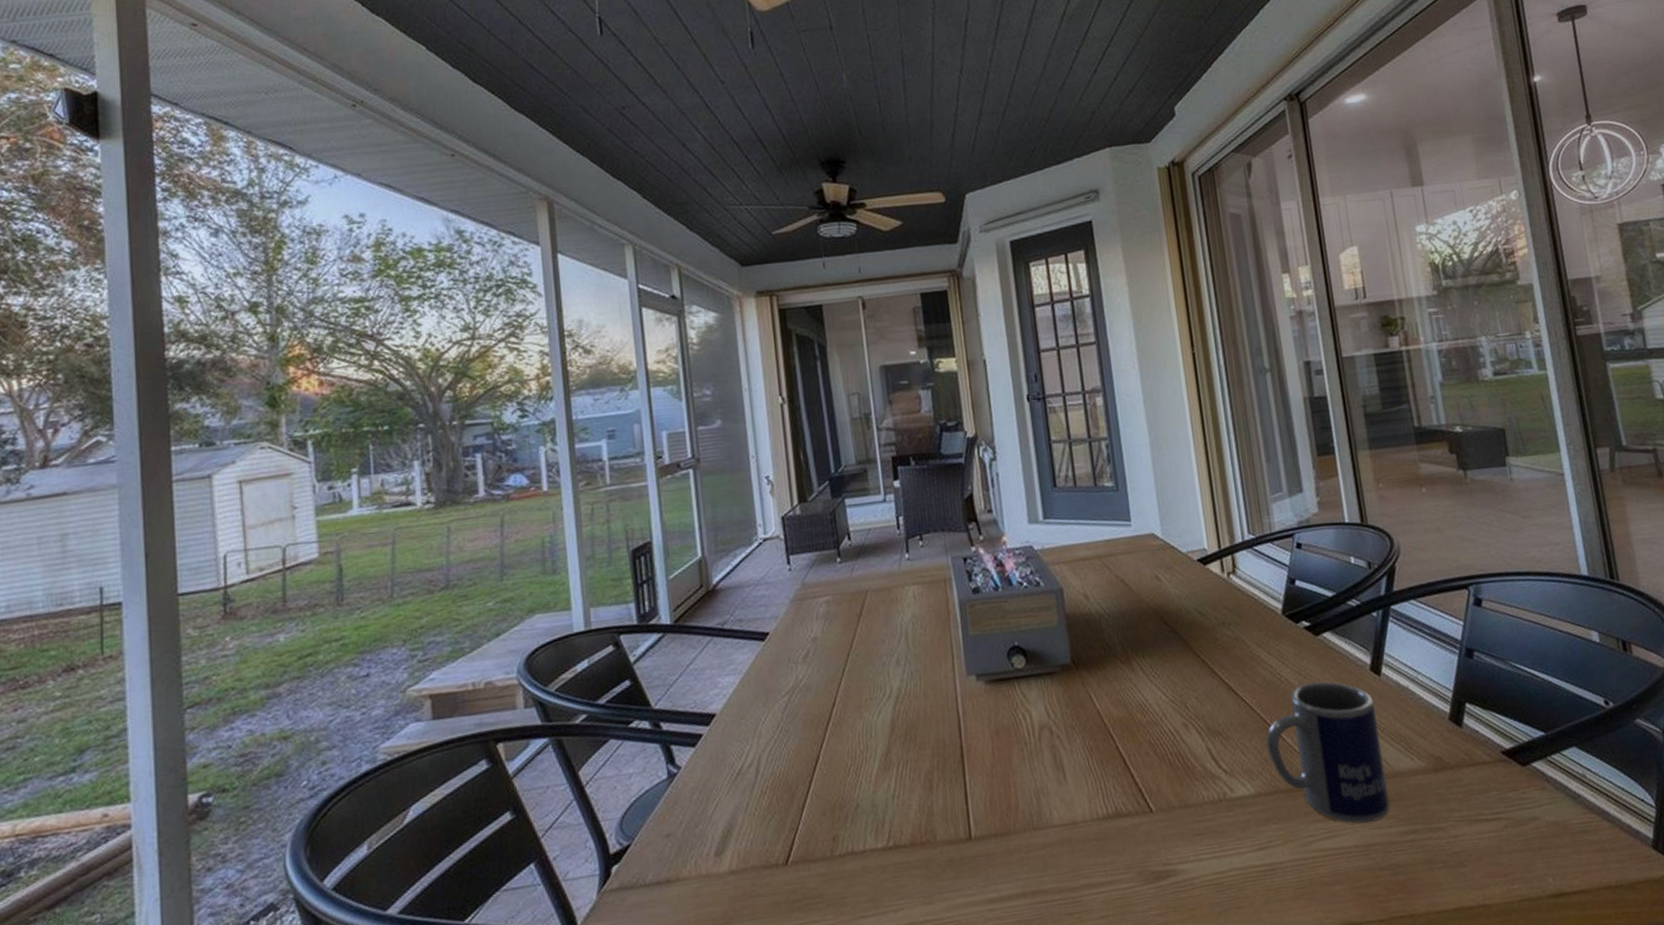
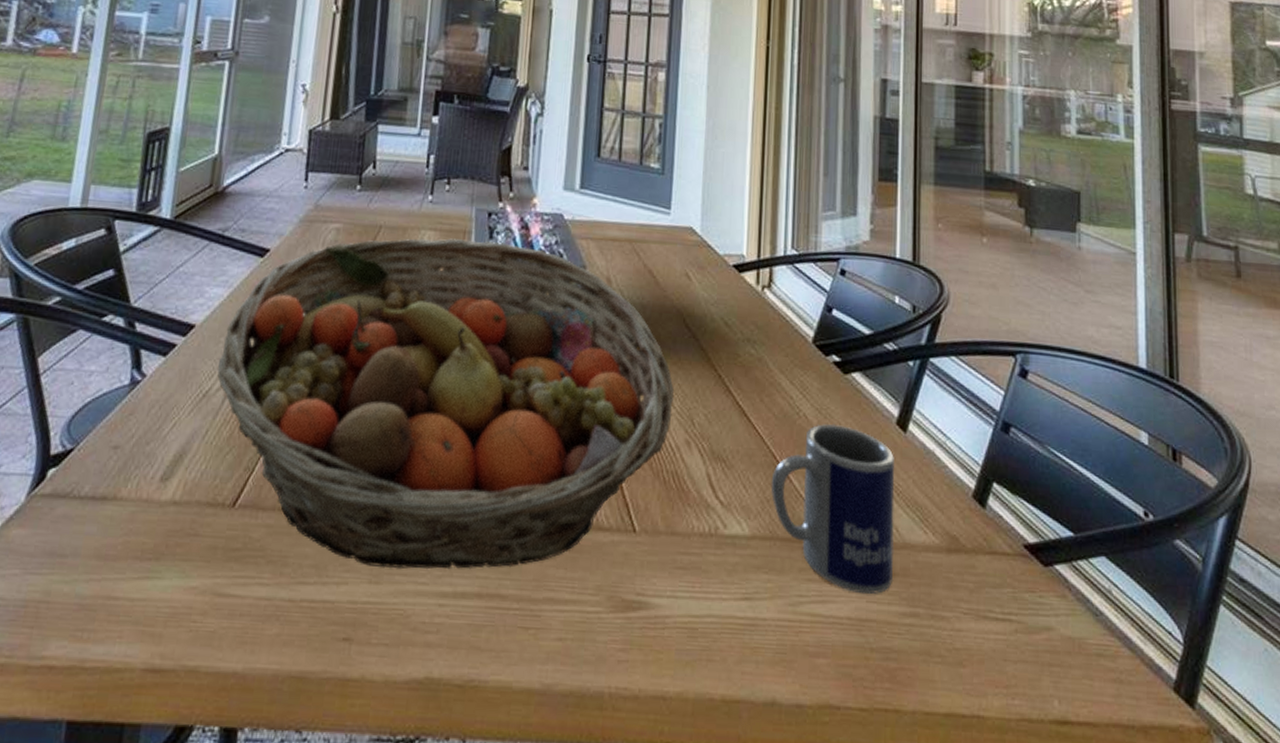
fruit basket: none [744,582,1167,890] -> present [217,237,675,570]

